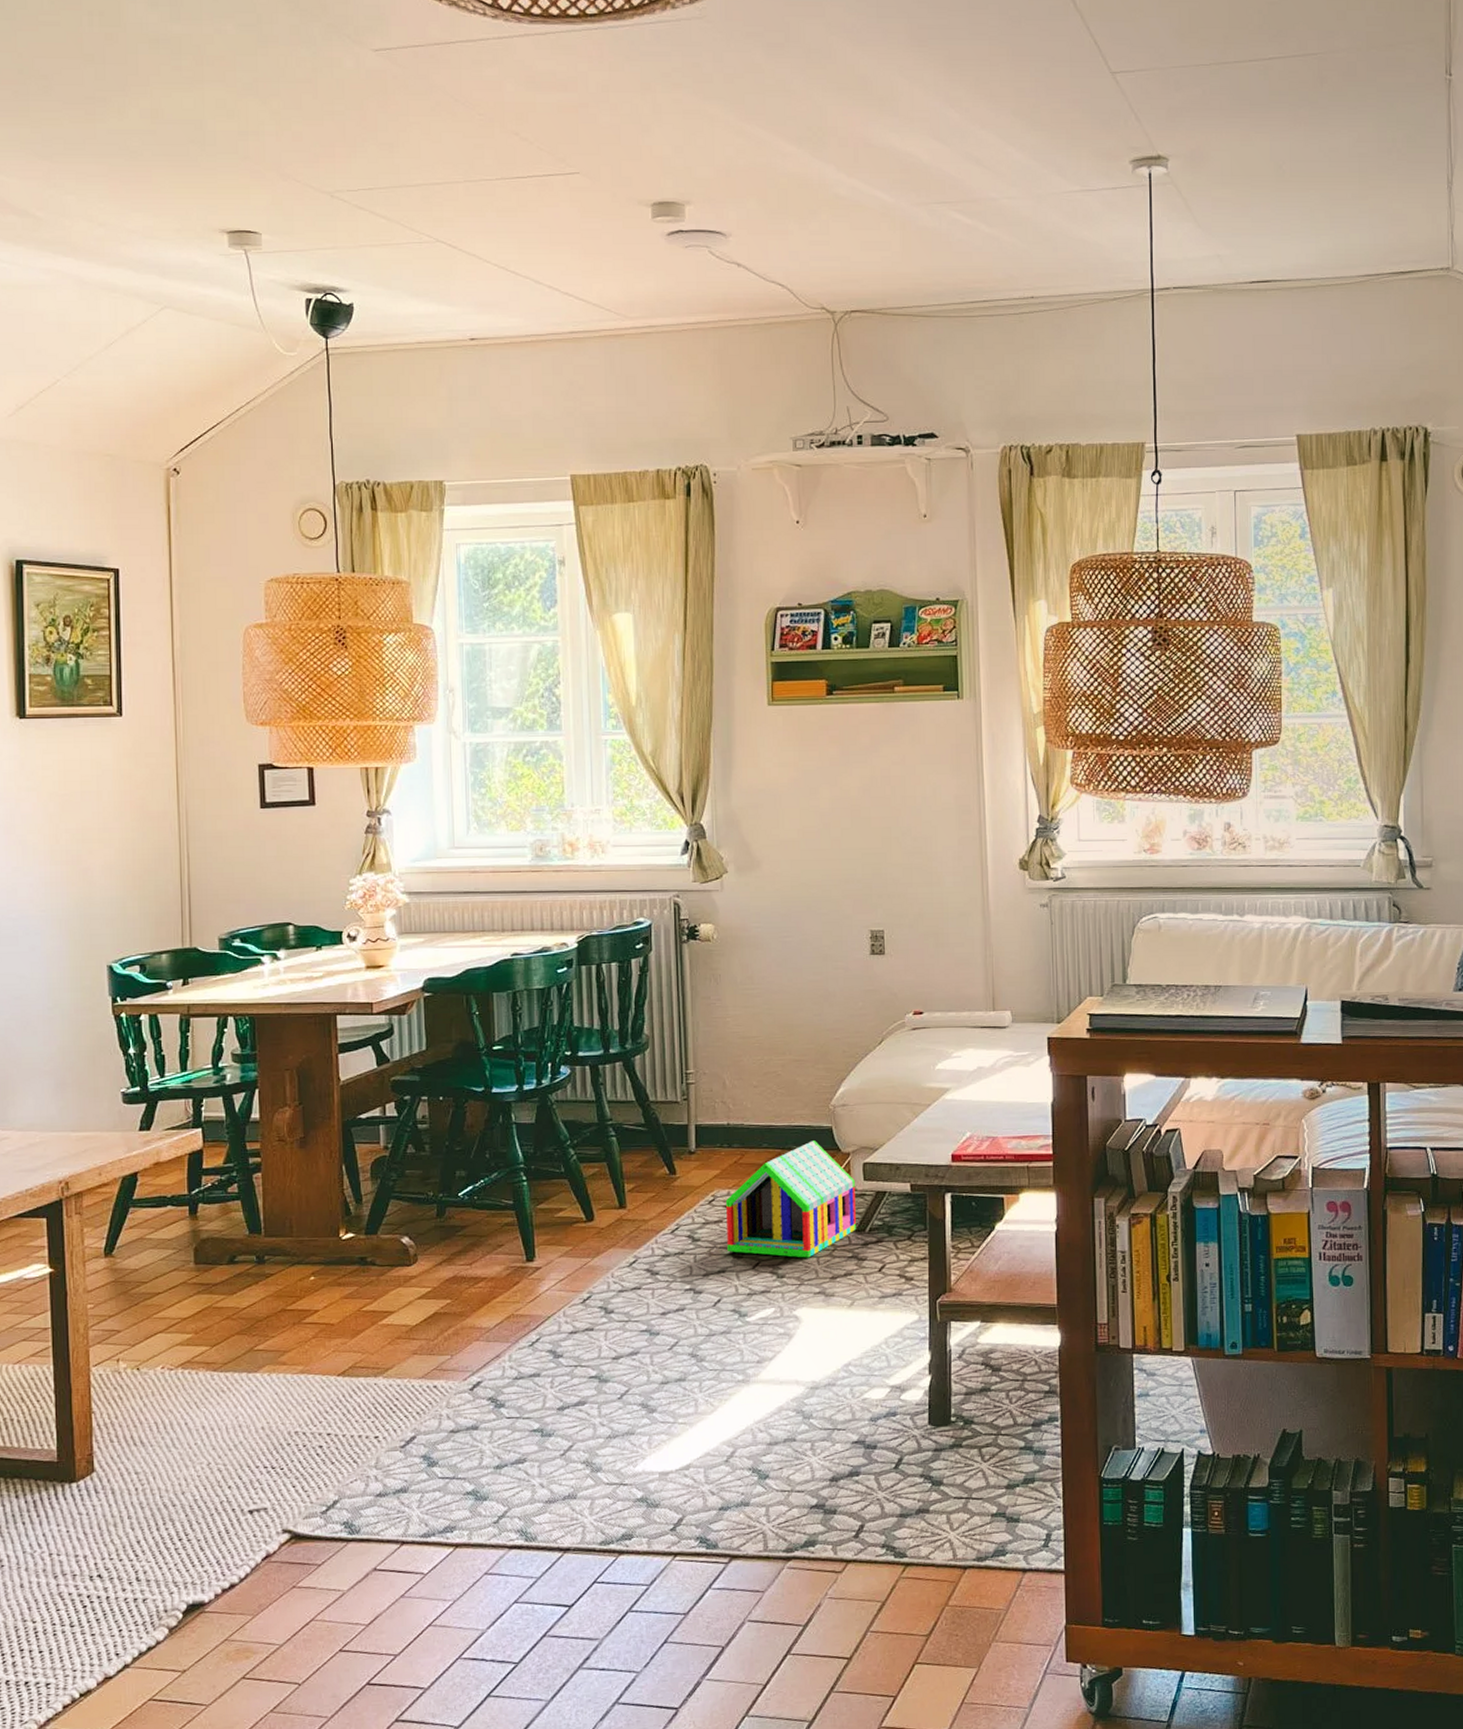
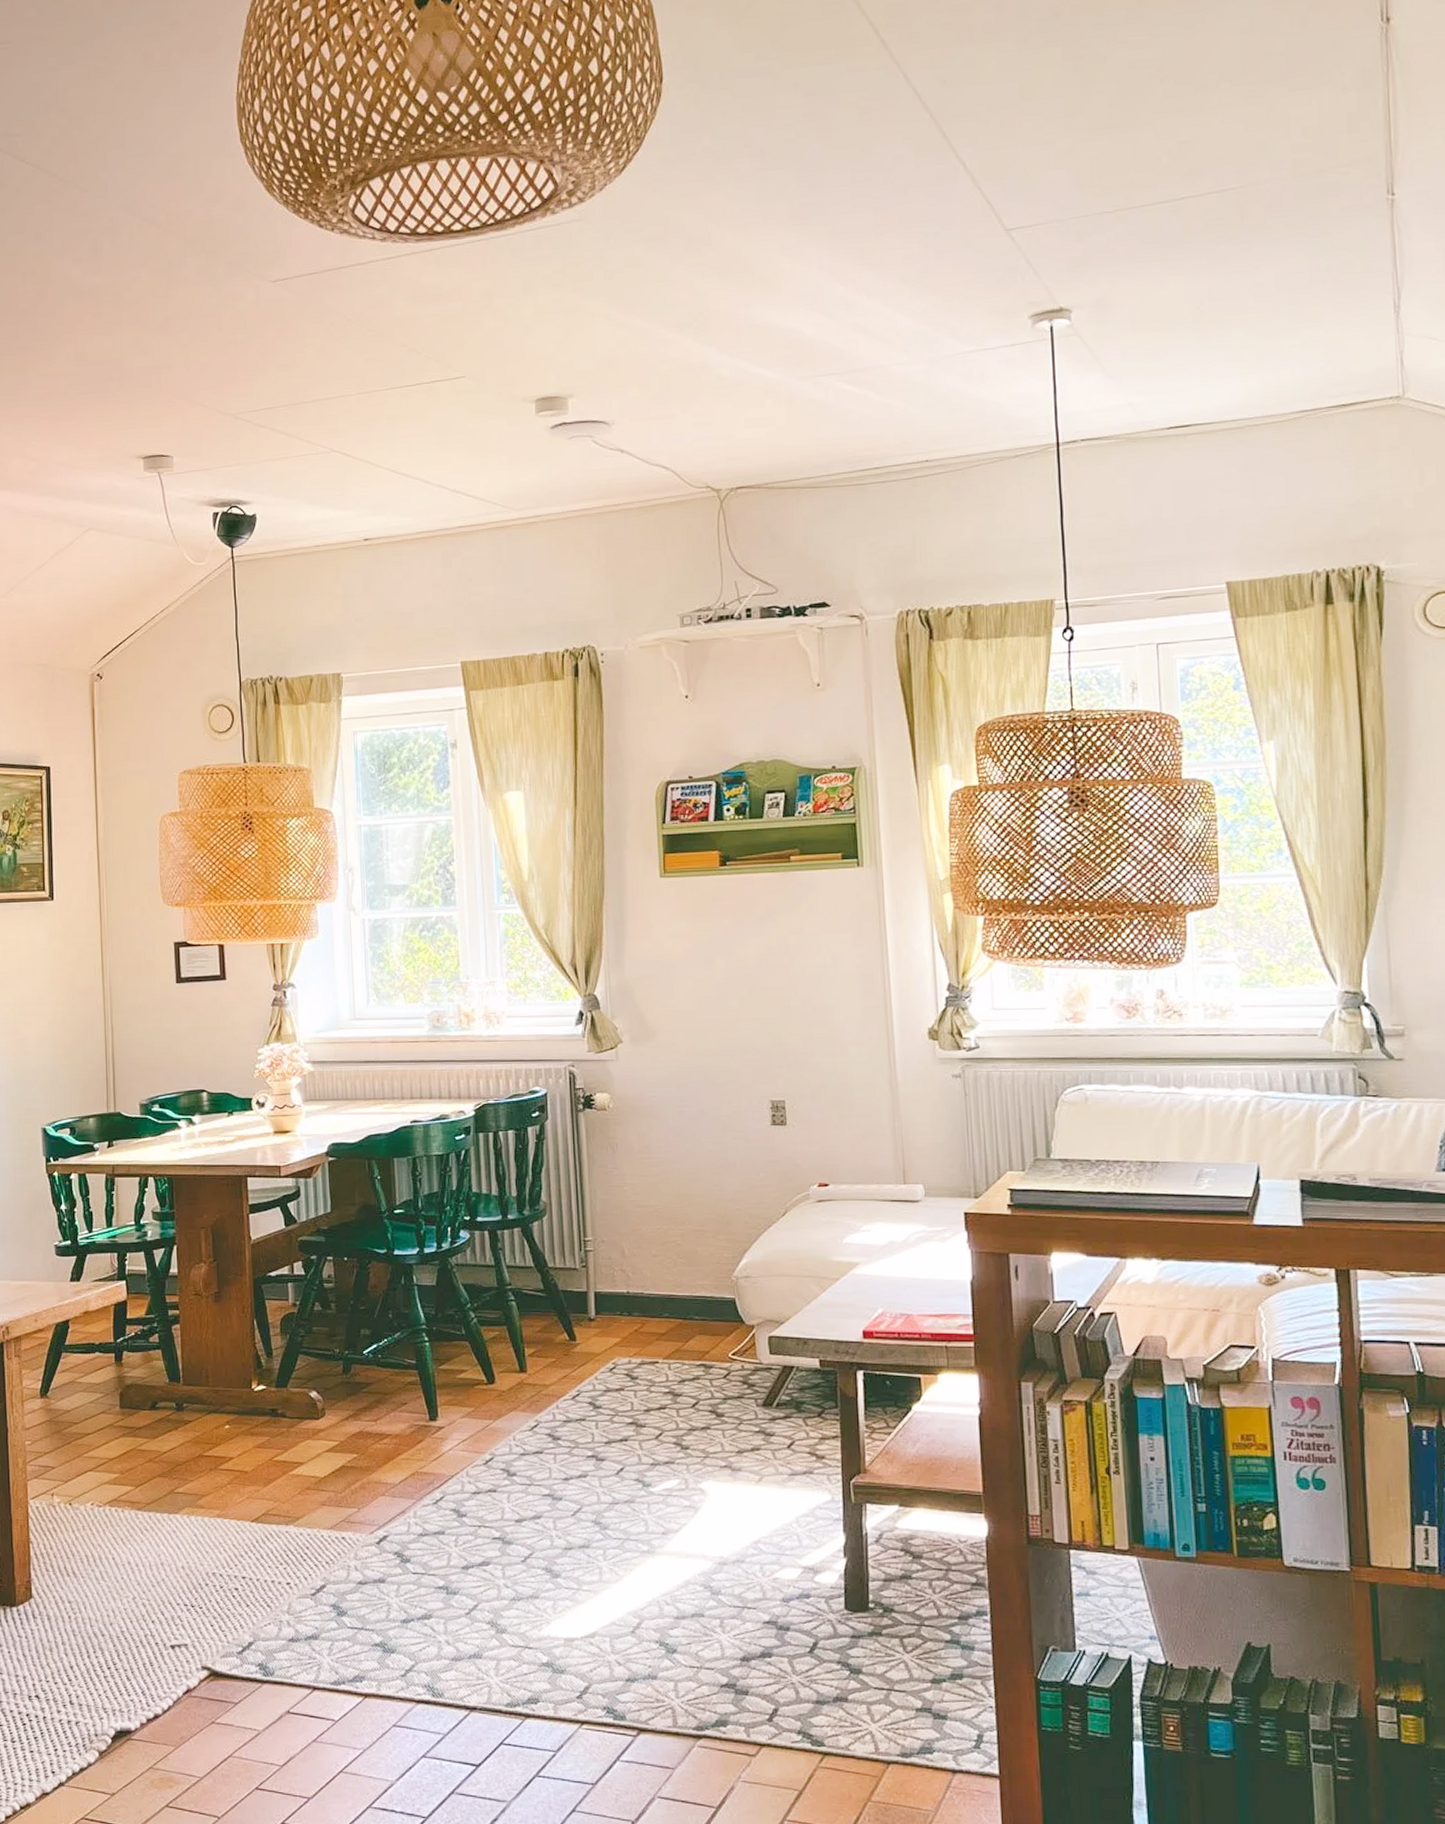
toy house: present [725,1140,857,1258] -> none [626,1312,764,1431]

